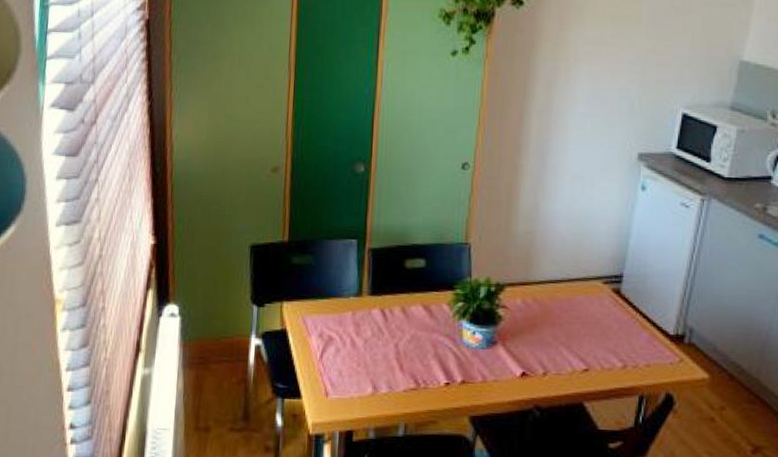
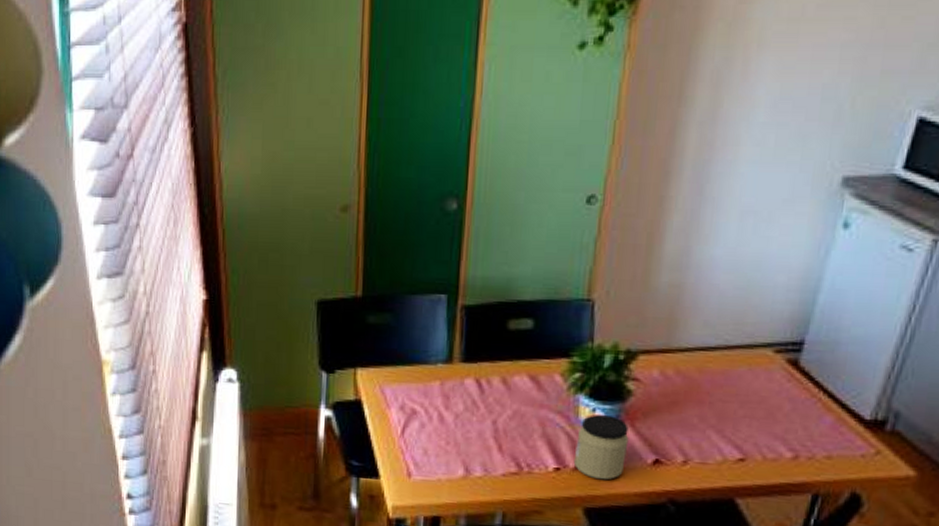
jar: none [460,336,502,392] -> present [573,414,629,480]

